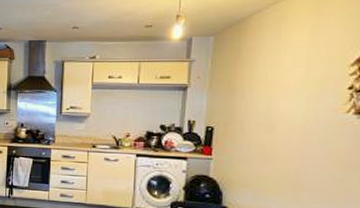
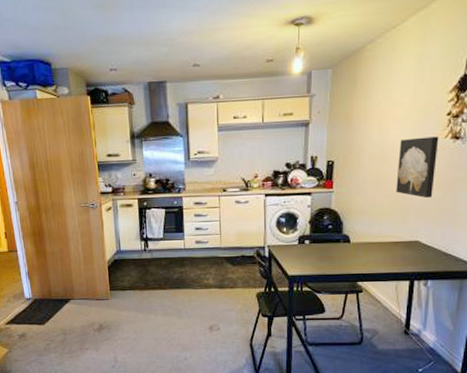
wall art: none [286,110,339,178] -> present [396,136,439,199]

